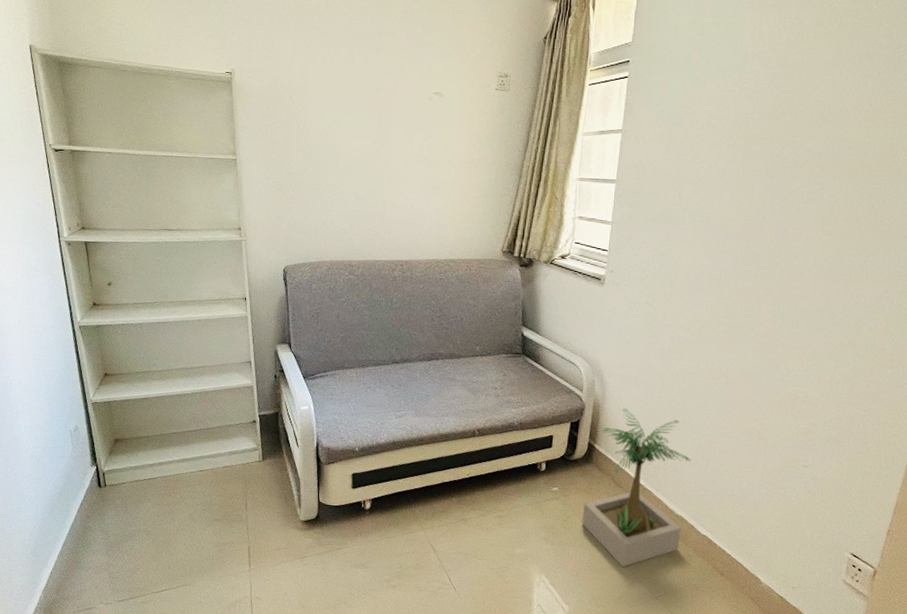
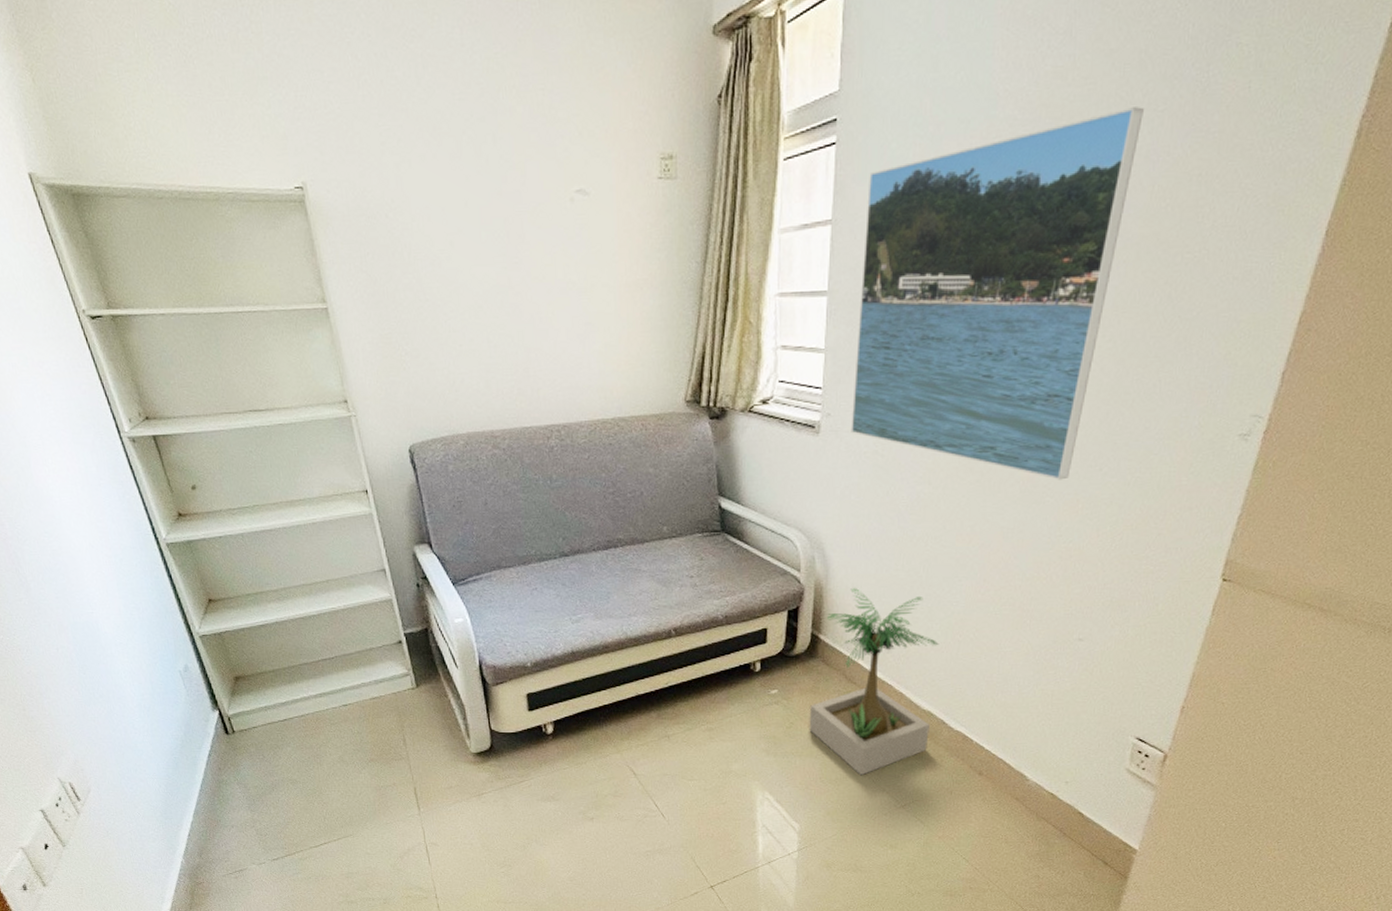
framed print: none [628,72,853,337] -> present [851,107,1144,480]

